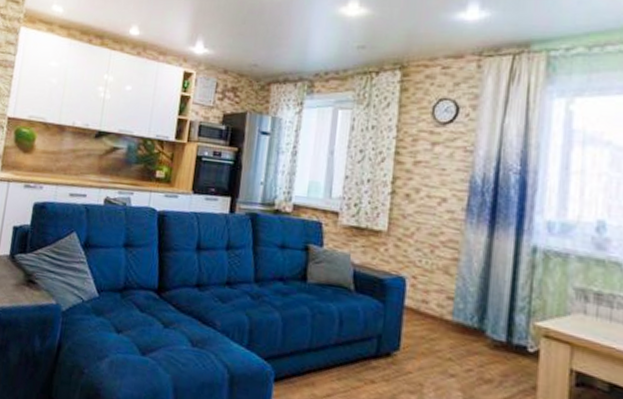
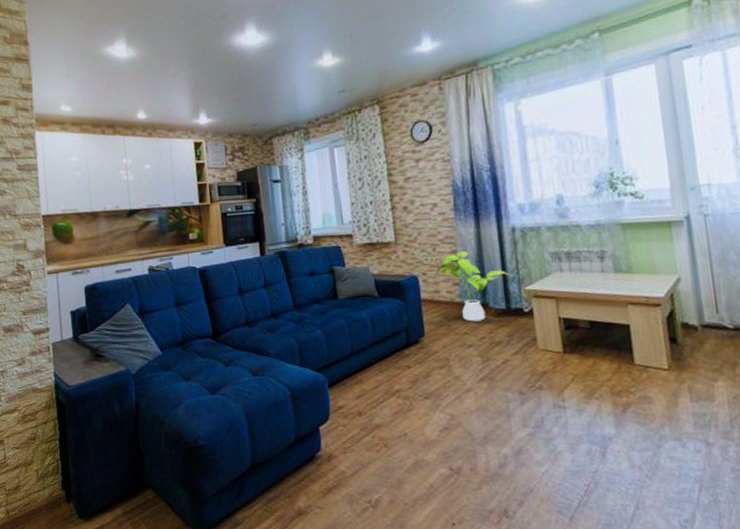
house plant: none [429,260,519,350] -> present [436,251,510,322]

